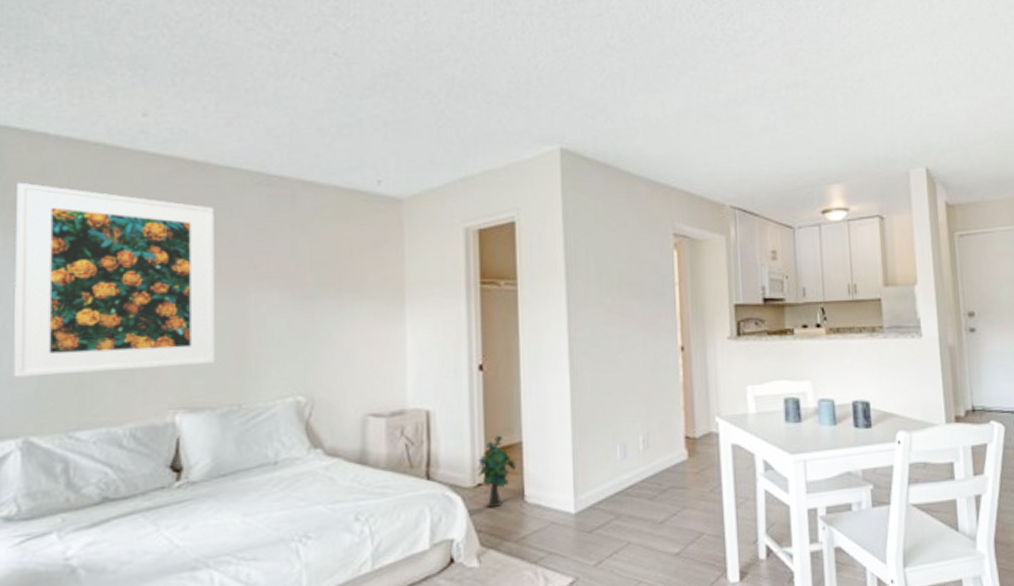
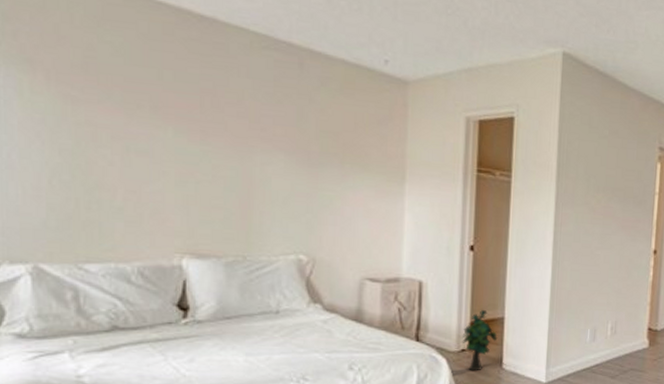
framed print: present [13,182,214,377] -> none [17,12,222,216]

